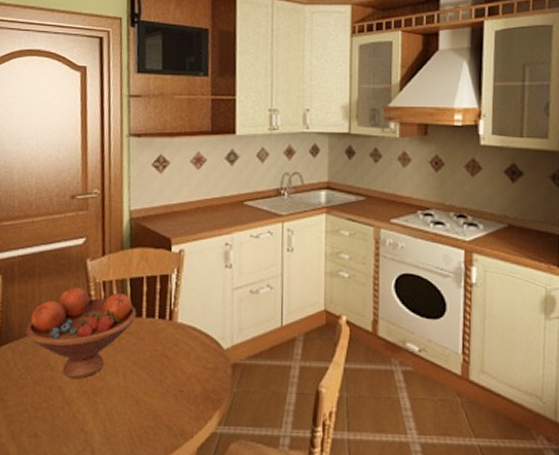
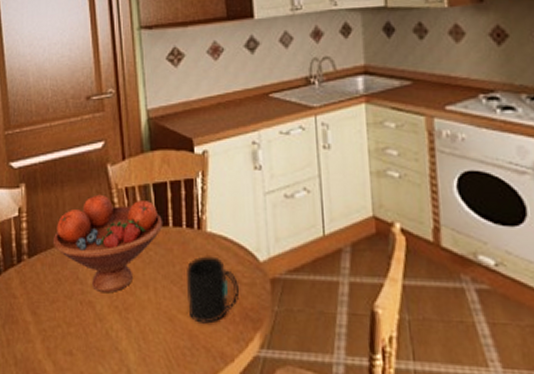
mug: none [154,344,204,405] -> present [187,256,240,324]

